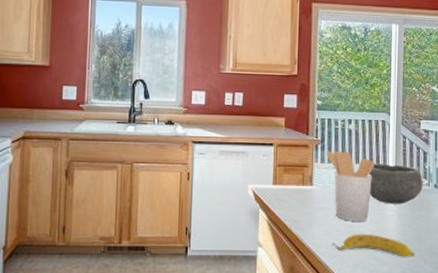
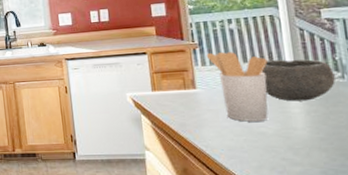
banana: present [332,234,415,257] -> none [227,134,337,157]

